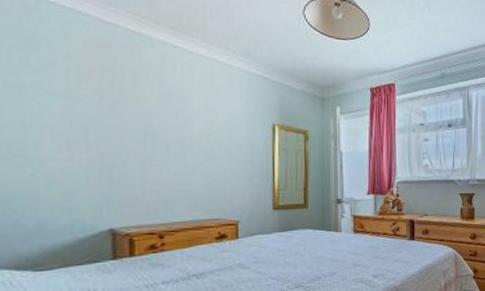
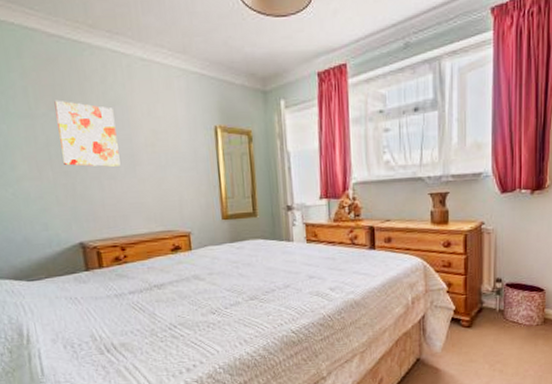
wall art: none [101,84,169,153] -> present [54,100,121,167]

